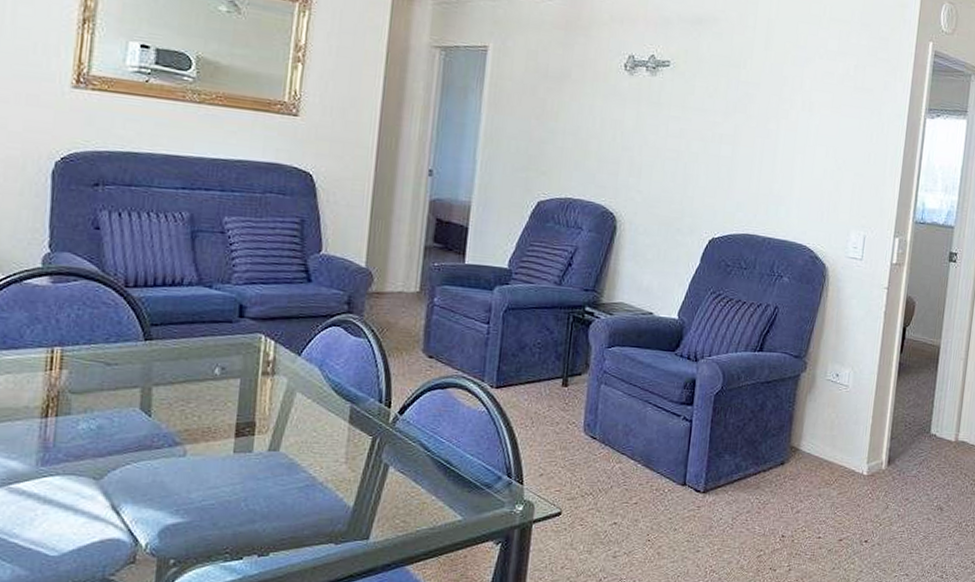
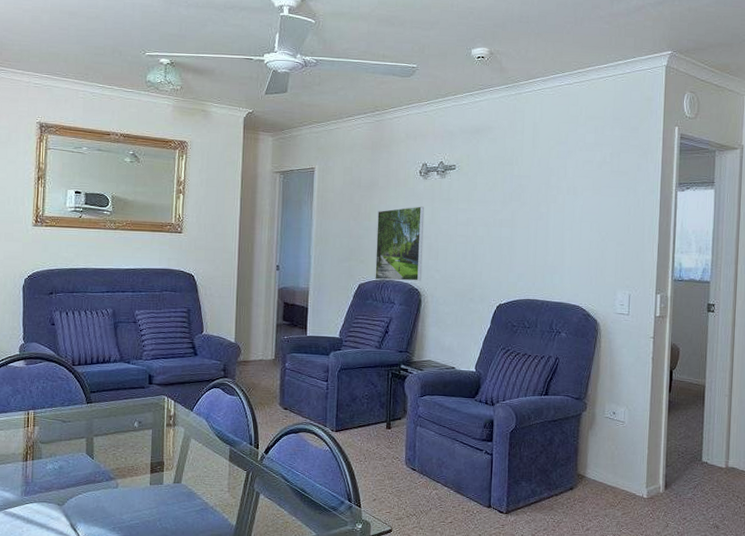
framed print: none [559,108,628,203] -> present [375,206,425,281]

